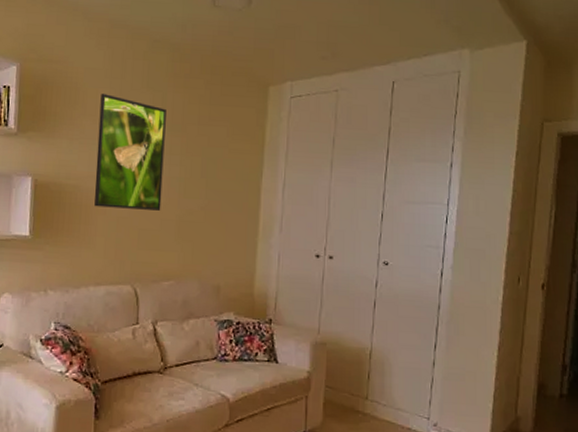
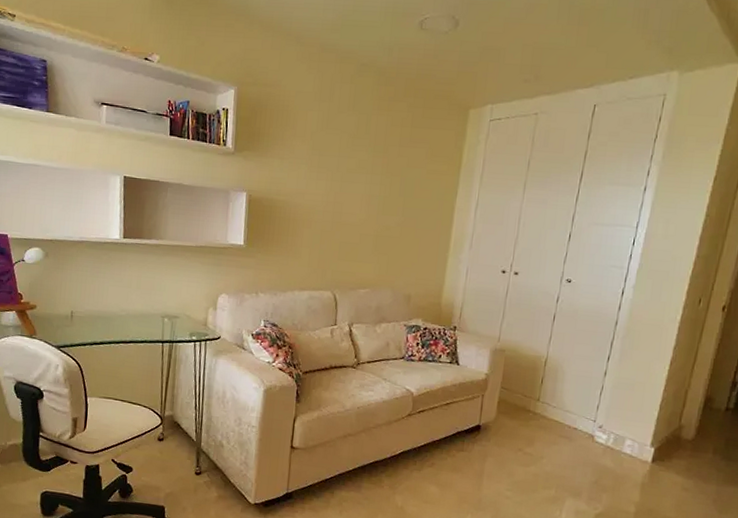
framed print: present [94,94,166,211] -> none [301,116,370,226]

